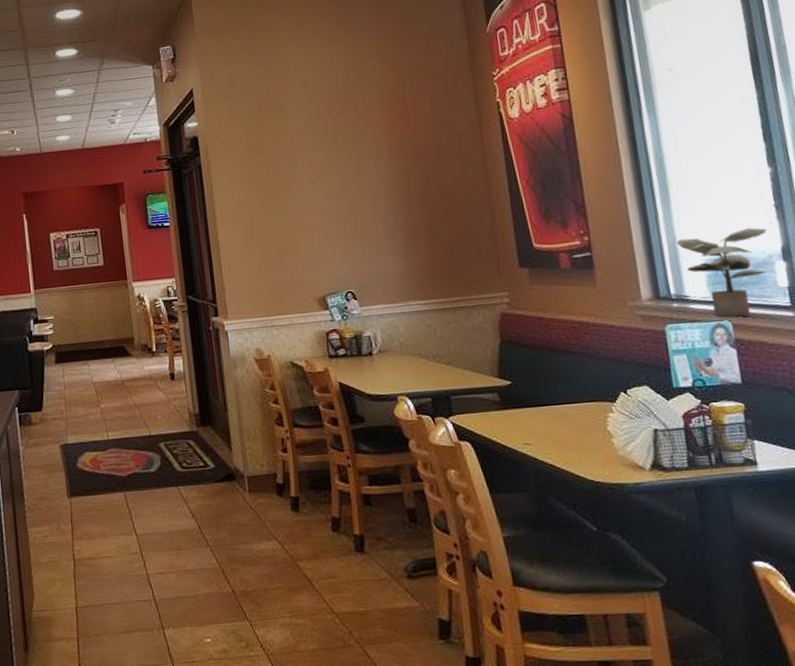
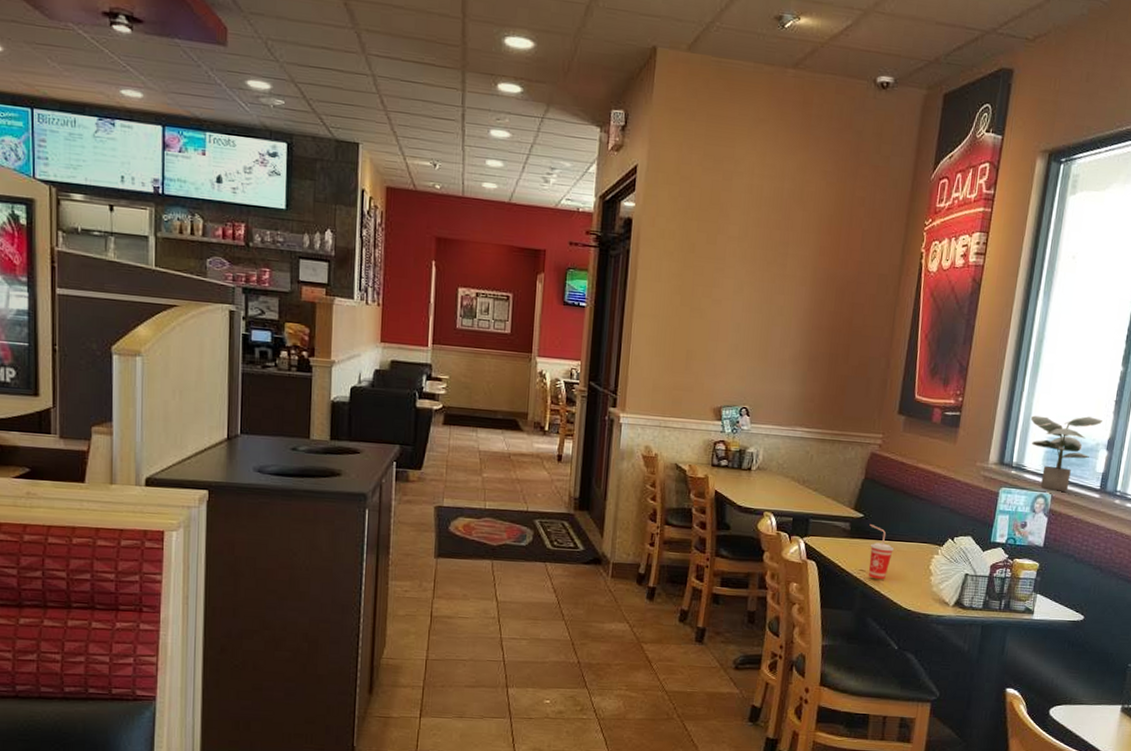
beverage cup: none [521,391,559,452] -> present [868,524,895,580]

